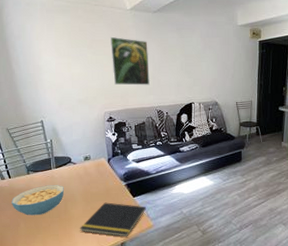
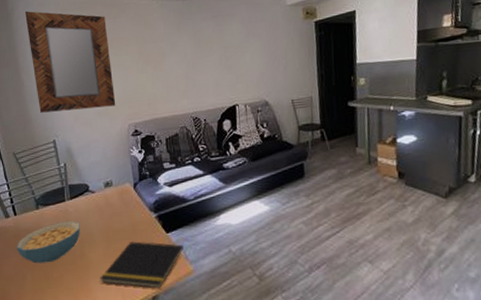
home mirror: none [14,8,94,97] -> present [25,11,116,113]
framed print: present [110,36,151,86] -> none [134,32,183,90]

